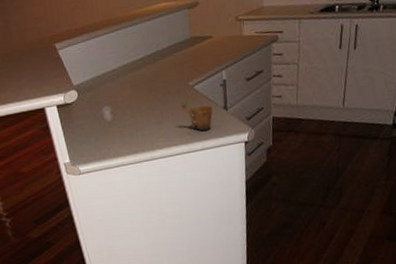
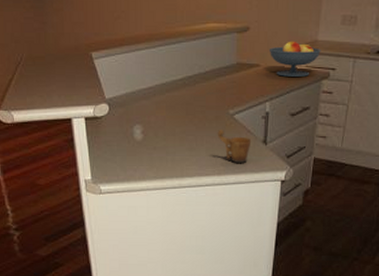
fruit bowl: none [219,10,268,45] -> present [268,41,321,77]

